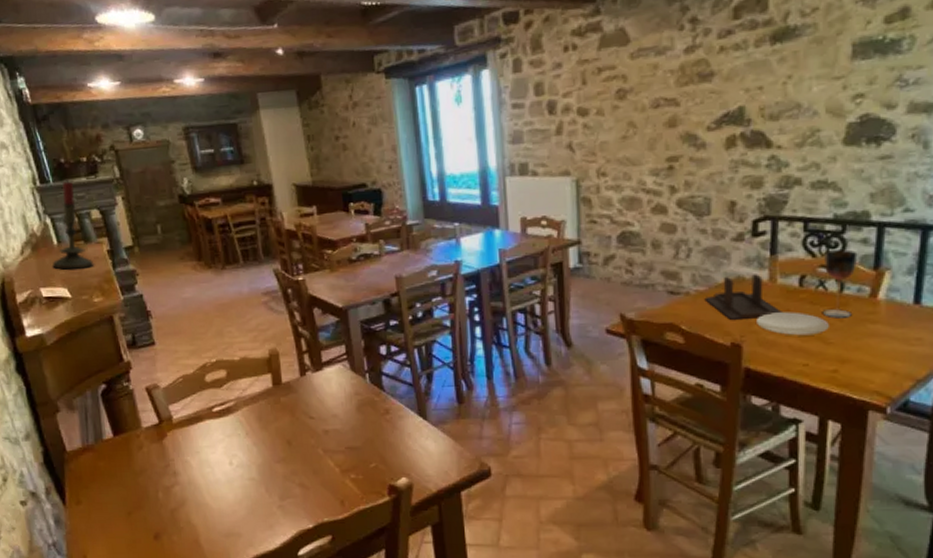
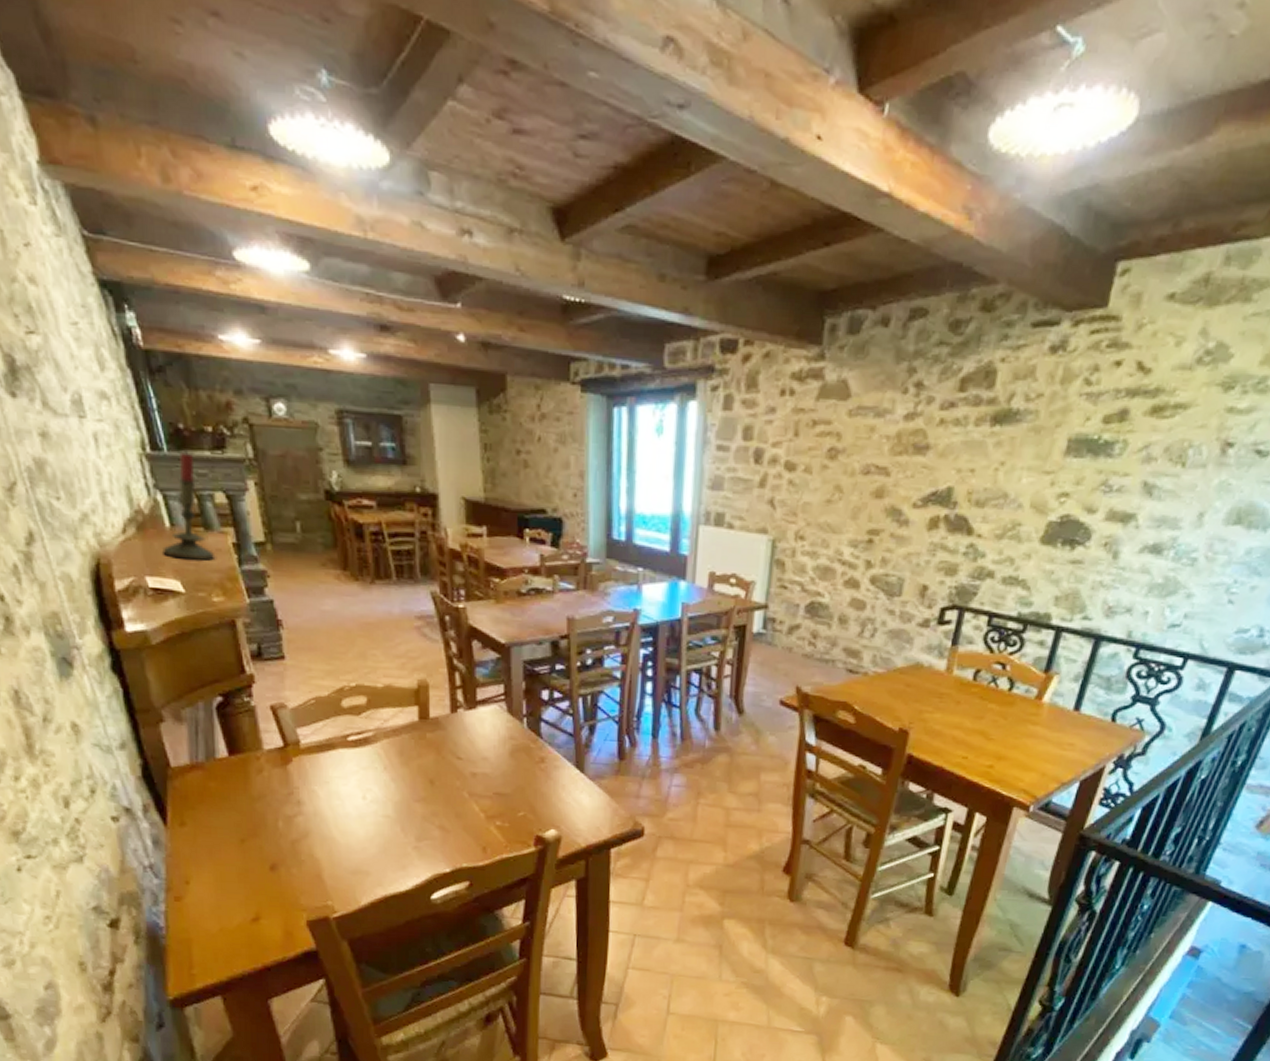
napkin holder: present [704,274,782,320] -> none [881,661,953,707]
plate: present [757,311,829,336] -> none [927,703,994,730]
wineglass: present [822,249,858,319] -> none [989,647,1033,717]

